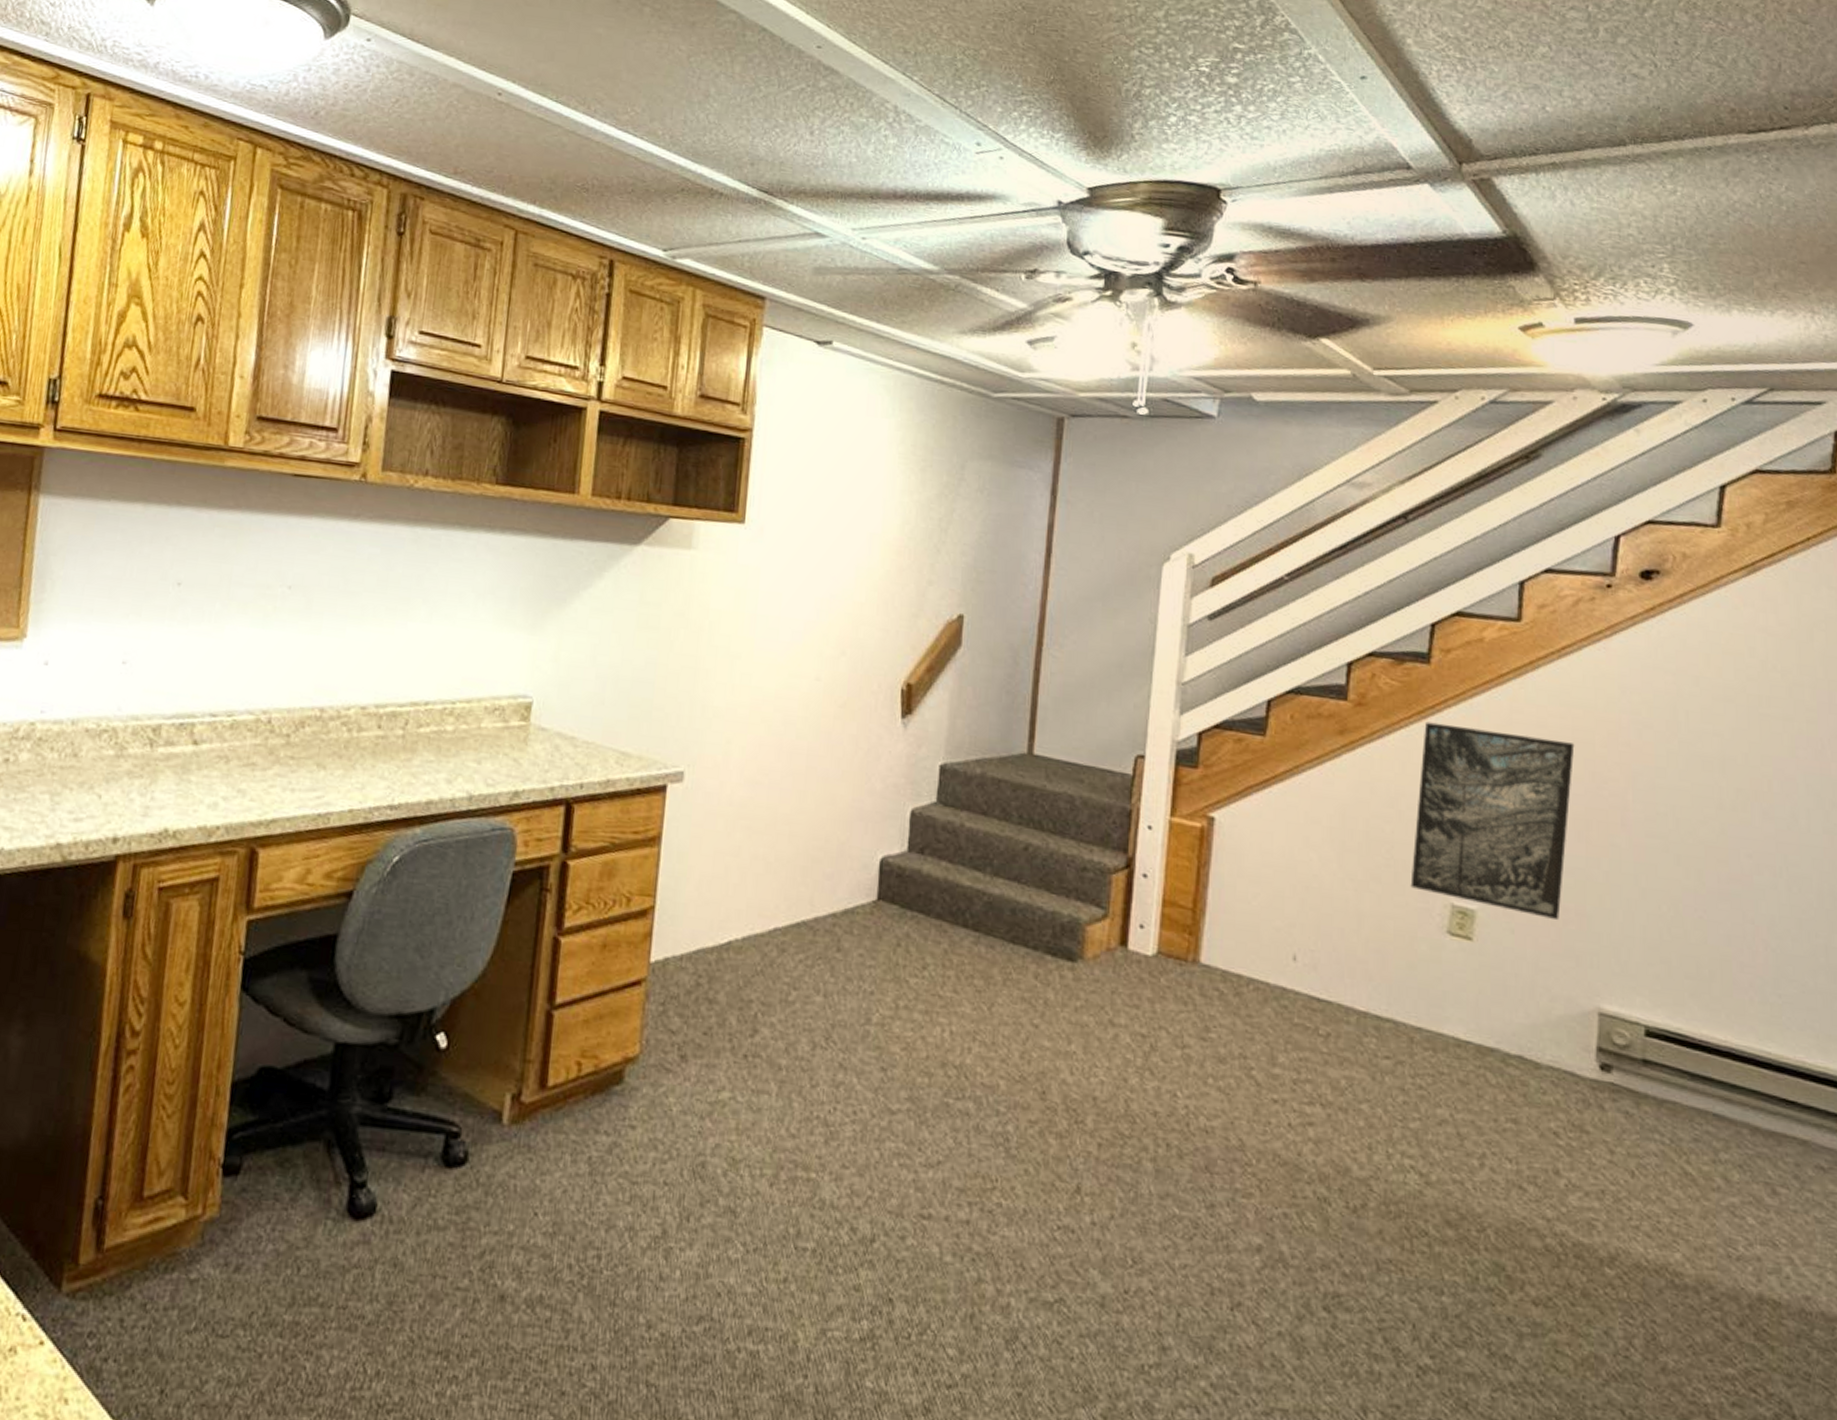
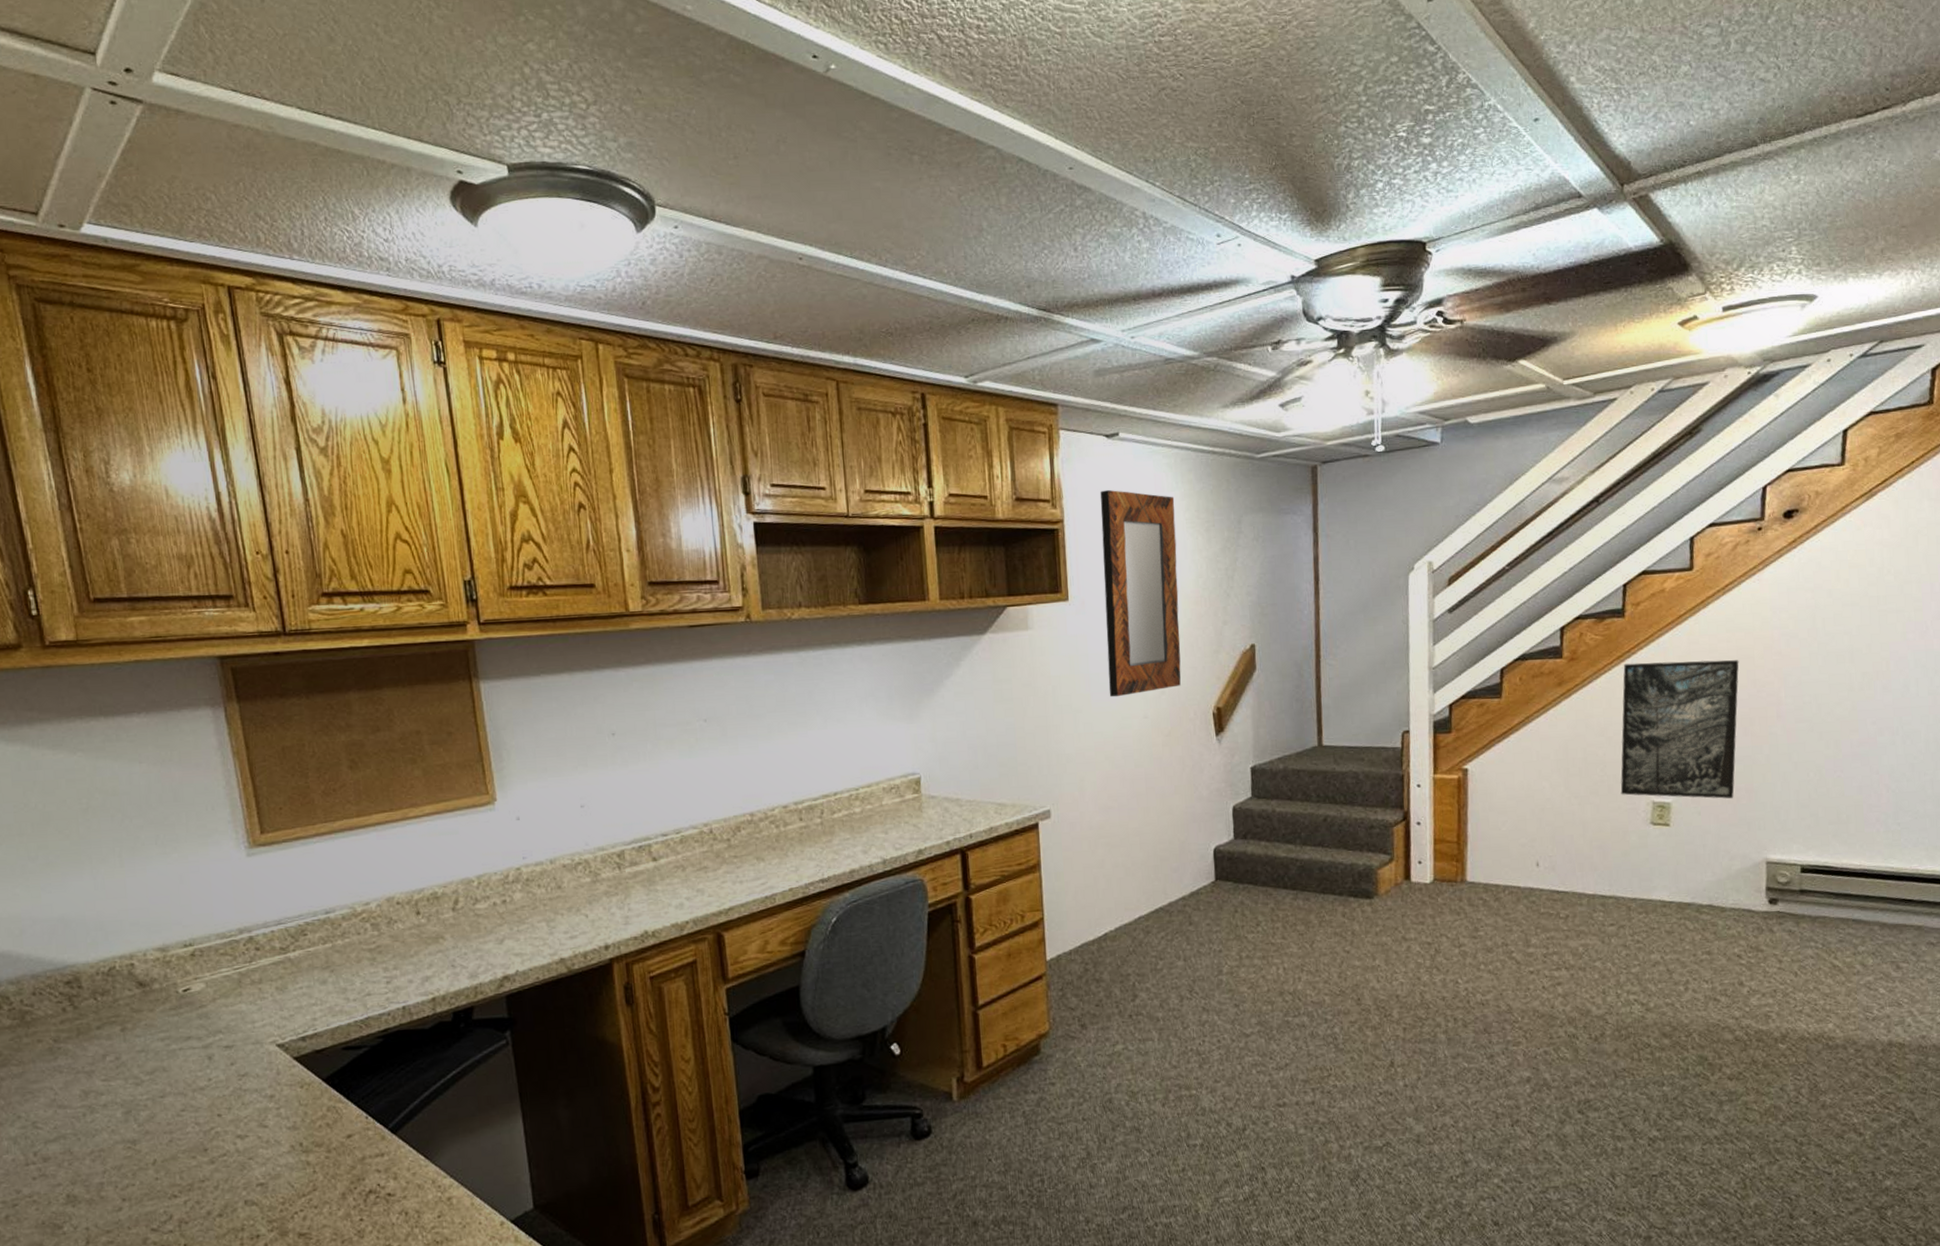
home mirror: none [777,403,888,650] -> present [1100,490,1181,697]

